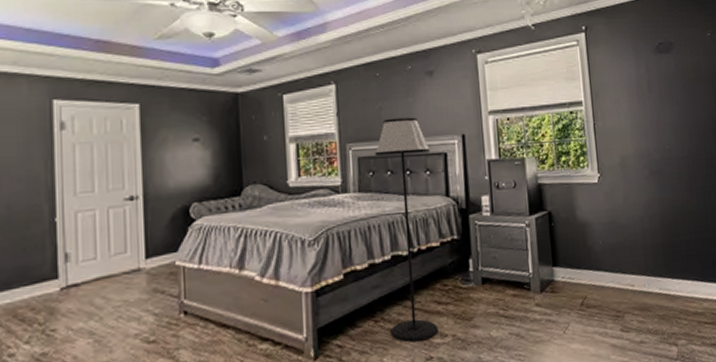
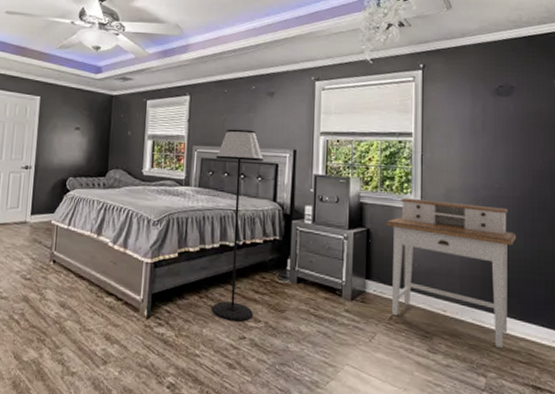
desk: none [566,169,692,314] -> present [386,197,517,349]

